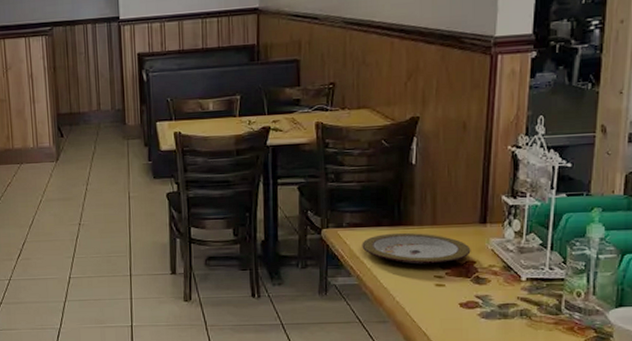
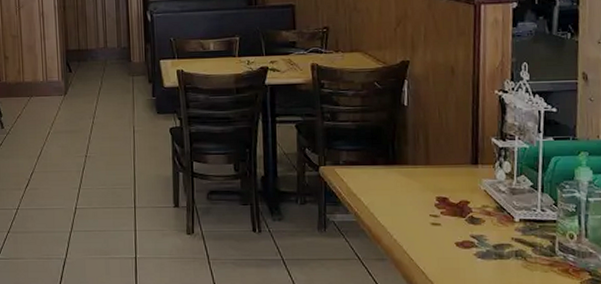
plate: present [362,232,471,265] -> none [358,171,464,203]

